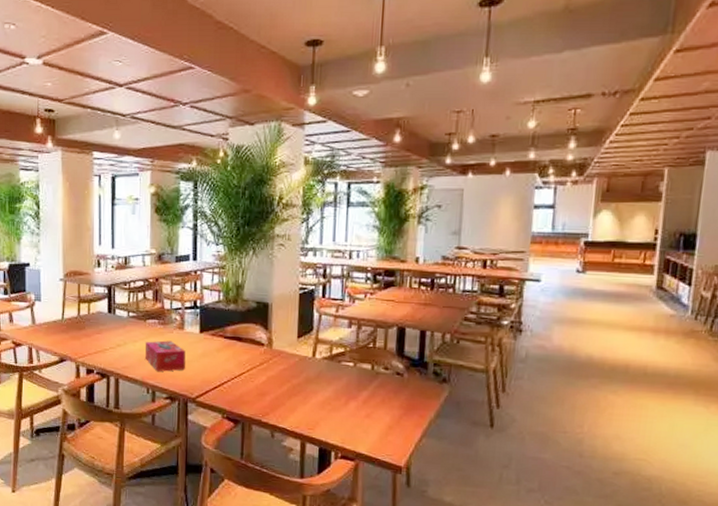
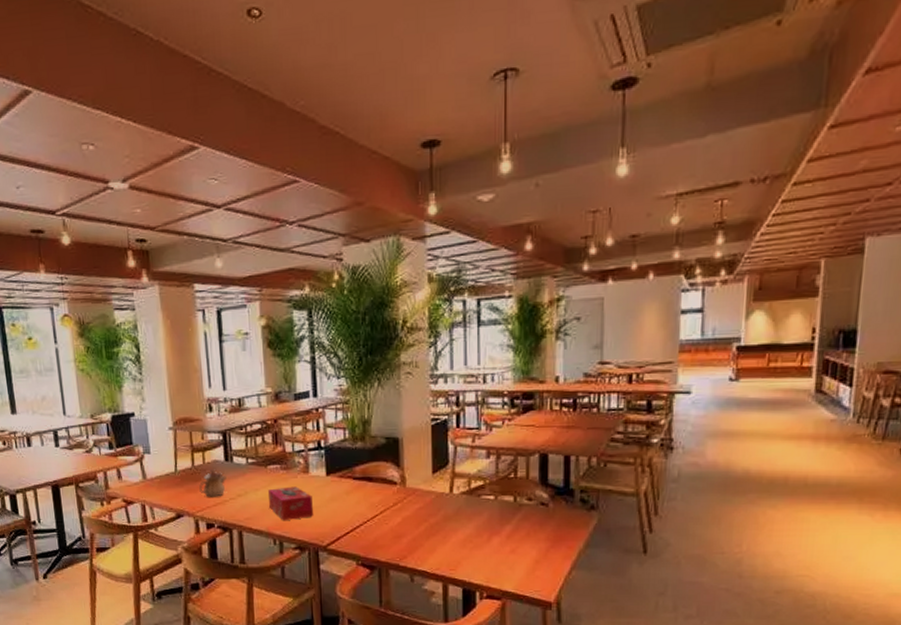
teapot: none [83,319,108,345] -> present [199,469,227,497]

